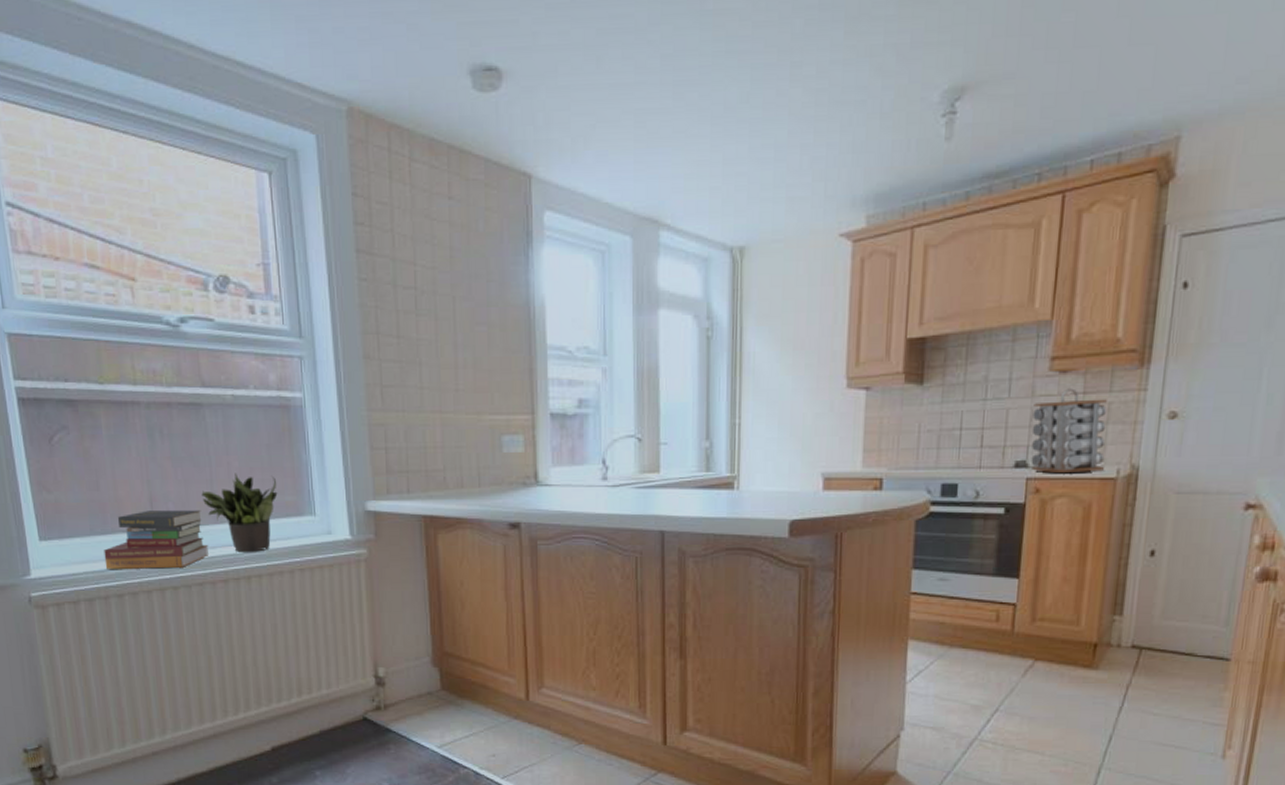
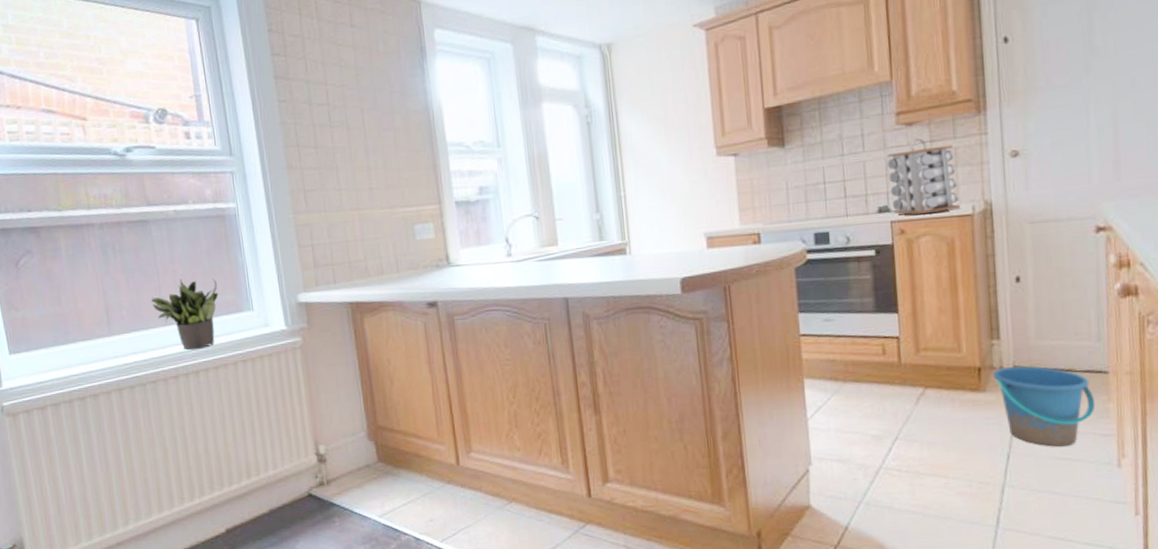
books: present [104,510,210,570] -> none [66,315,161,376]
bucket: none [1108,646,1211,732] -> present [992,366,1096,447]

